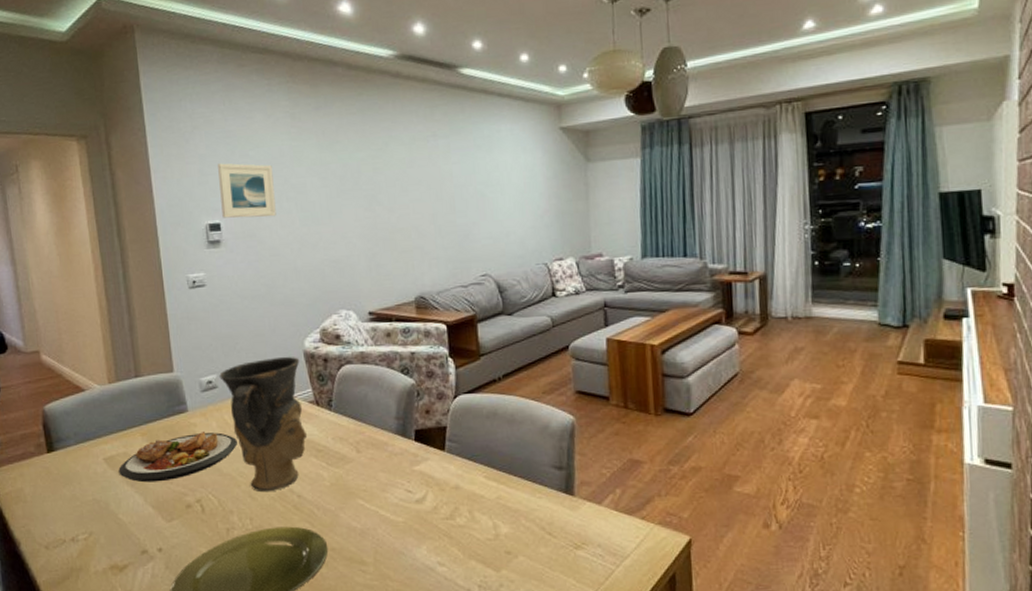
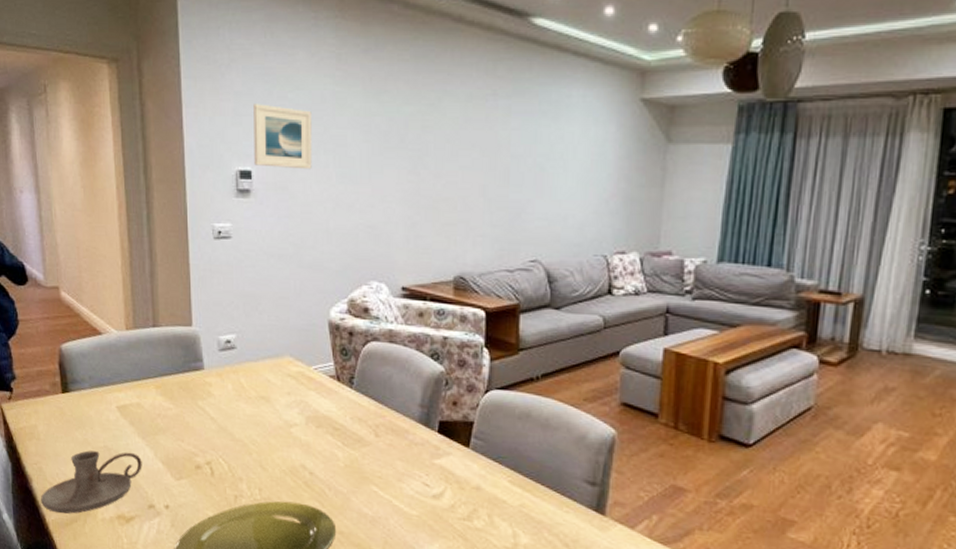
candle holder: none [29,501,133,573] -> present [40,450,142,514]
plate: present [118,432,237,483] -> none [131,392,252,439]
vase: present [219,356,308,493] -> none [239,324,325,465]

